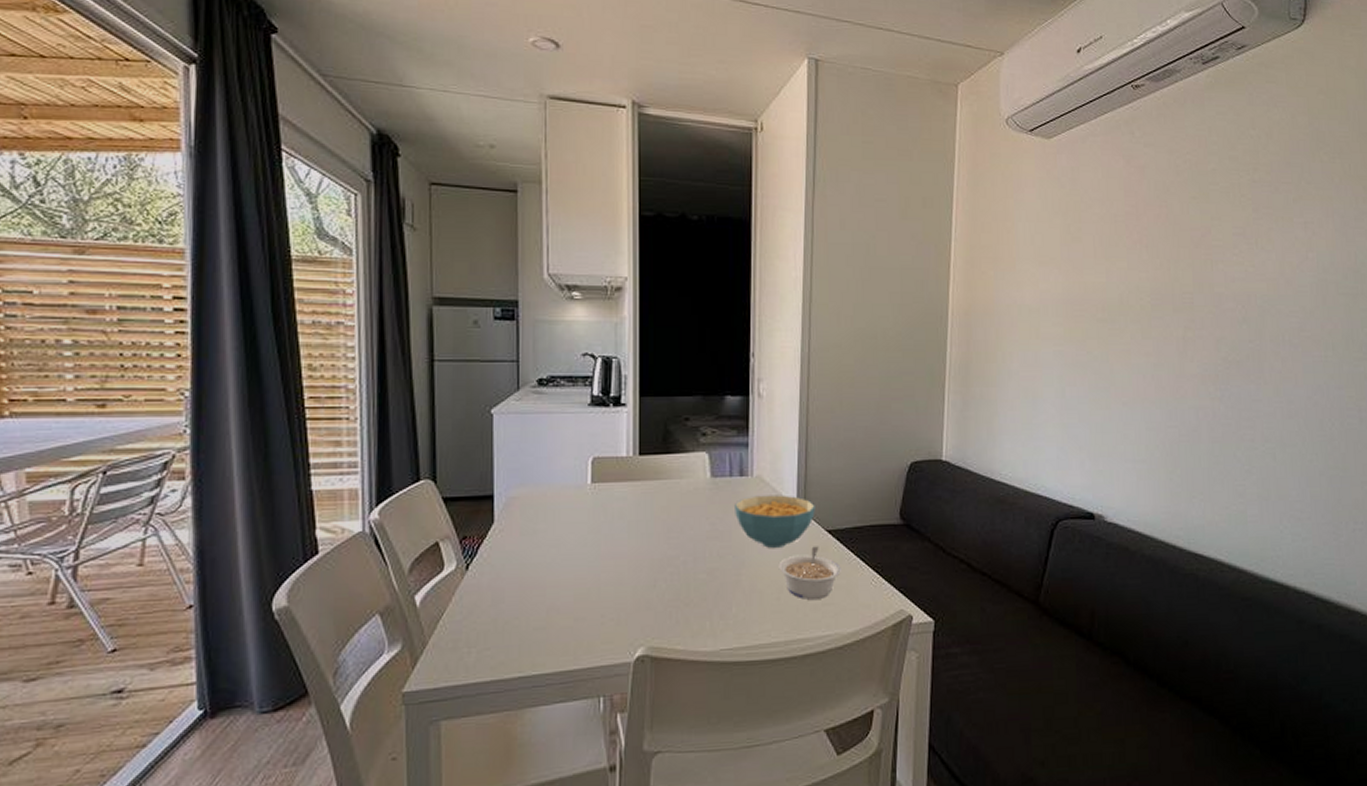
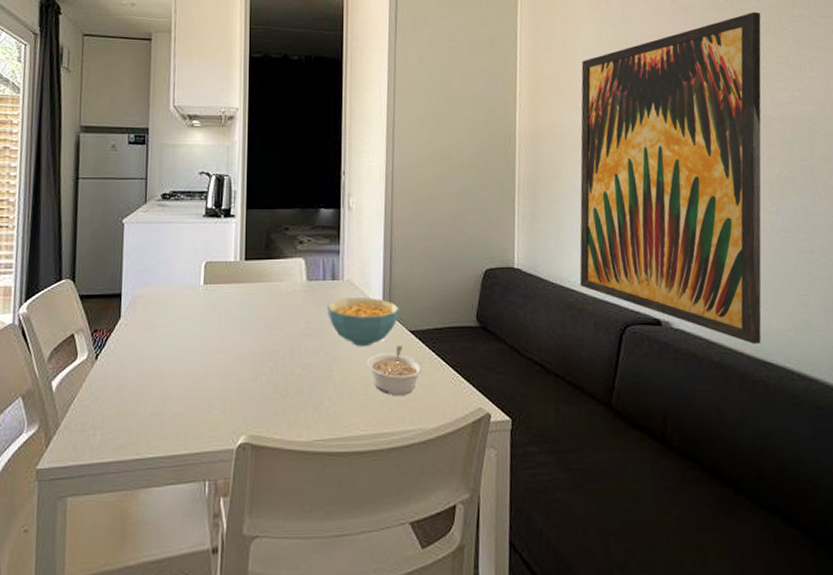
wall art: none [1011,175,1220,536] -> present [579,12,762,344]

